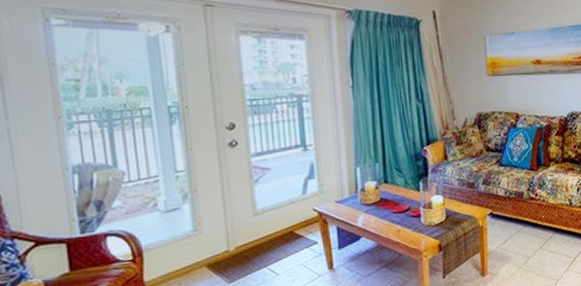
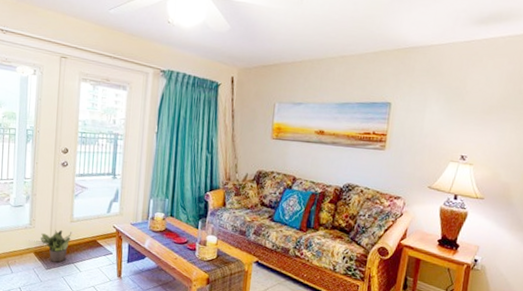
potted plant: none [212,227,258,272] -> present [40,229,72,263]

